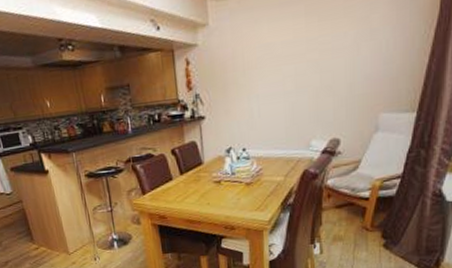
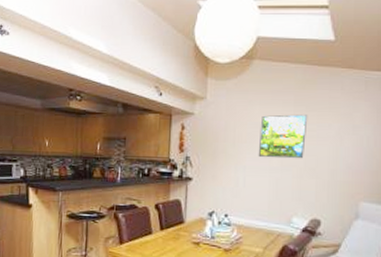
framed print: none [270,25,321,83] -> present [258,114,308,159]

